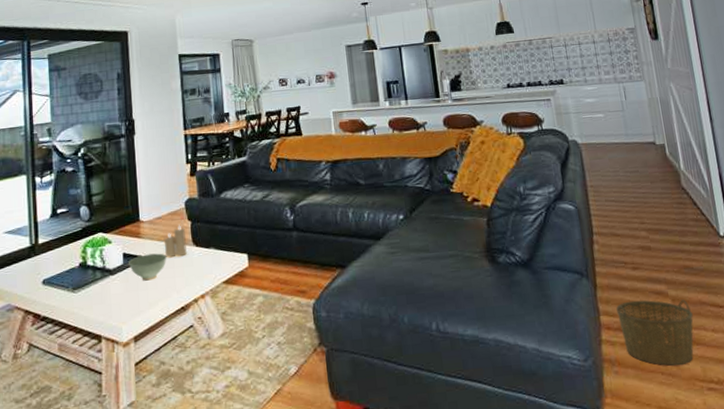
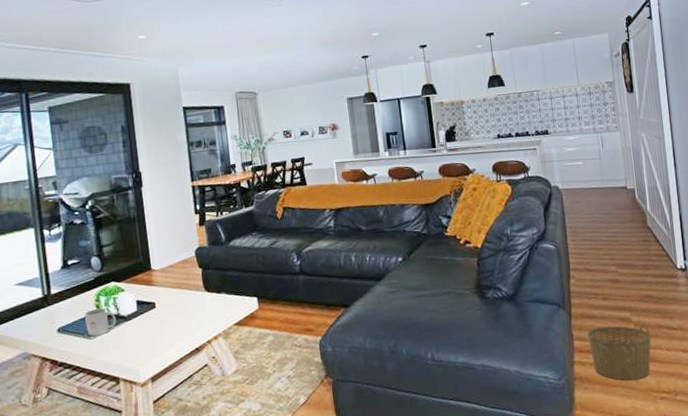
mug: none [70,260,102,290] -> present [84,308,116,337]
bowl: present [129,253,167,281] -> none [142,299,180,326]
candle: present [163,225,188,258] -> none [175,272,200,304]

